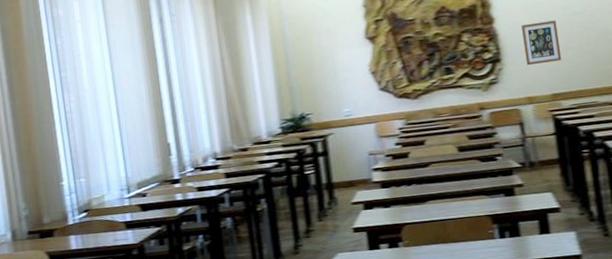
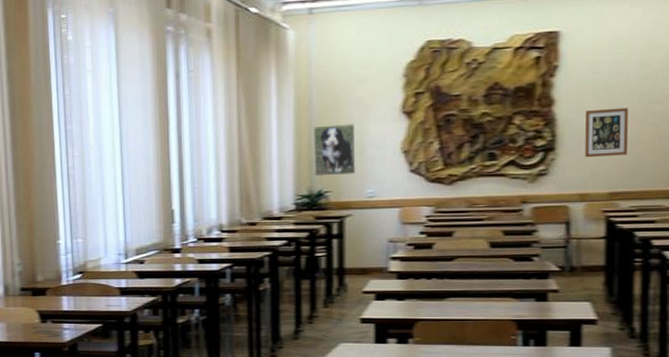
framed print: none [290,51,332,101] -> present [314,124,356,177]

